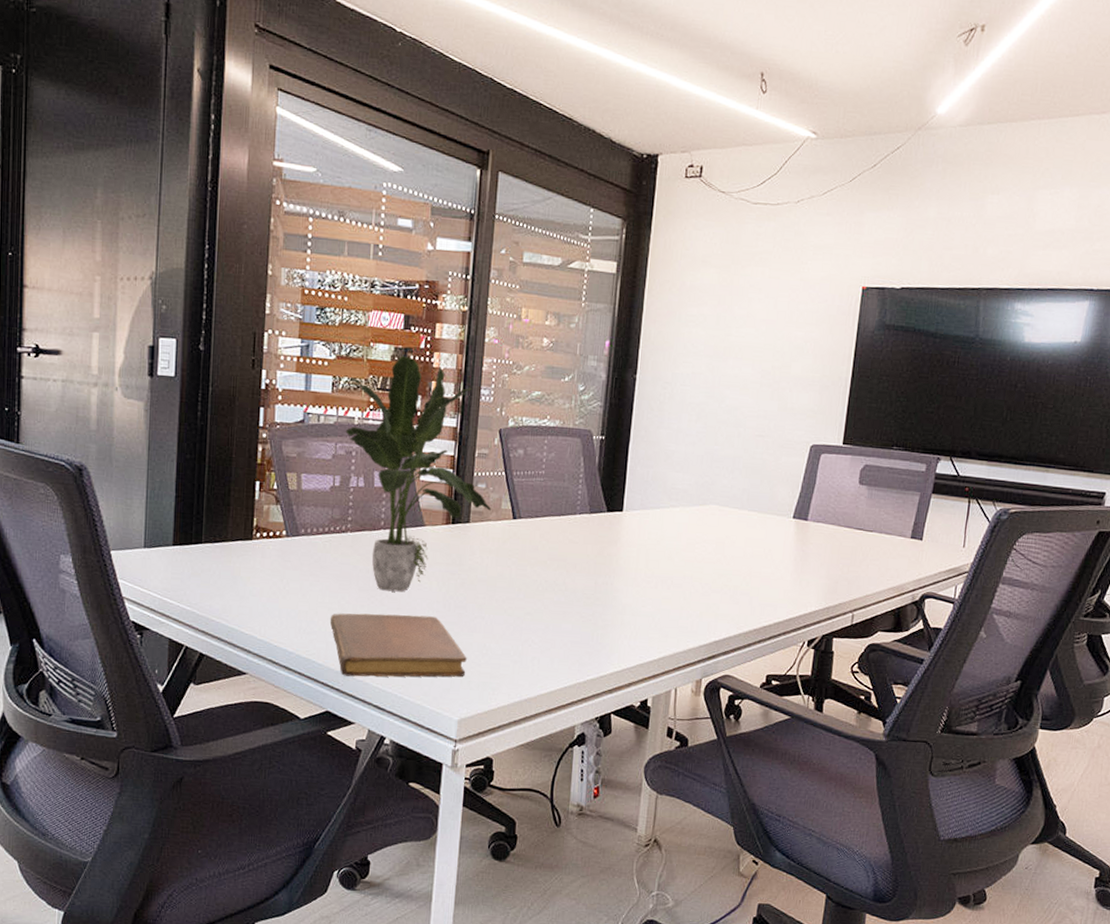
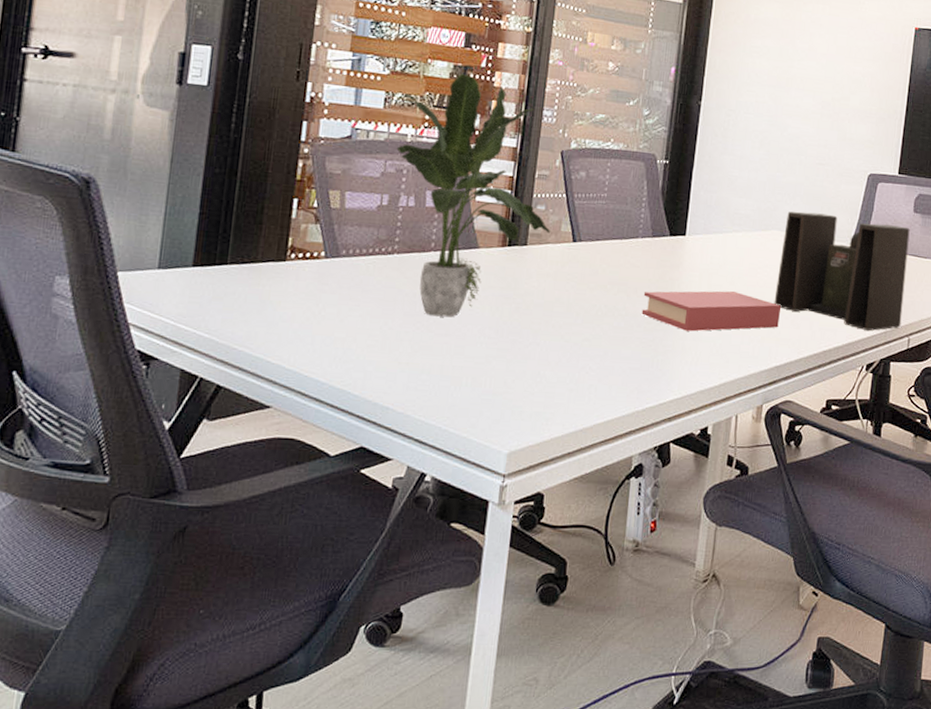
notebook: present [329,613,467,677] -> none [369,340,520,409]
book: none [581,566,719,607] -> present [641,291,781,332]
speaker: none [712,485,855,607] -> present [774,211,910,331]

